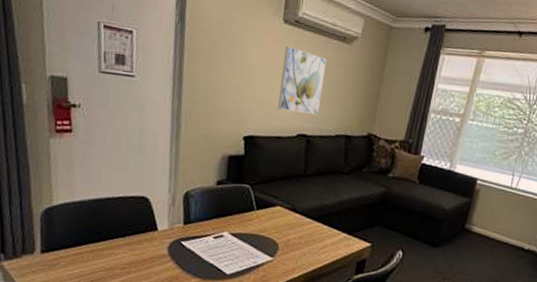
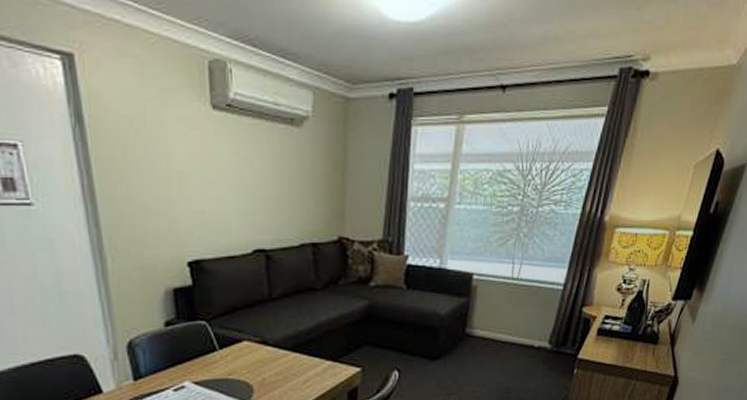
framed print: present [278,46,327,115] -> none [219,139,276,223]

